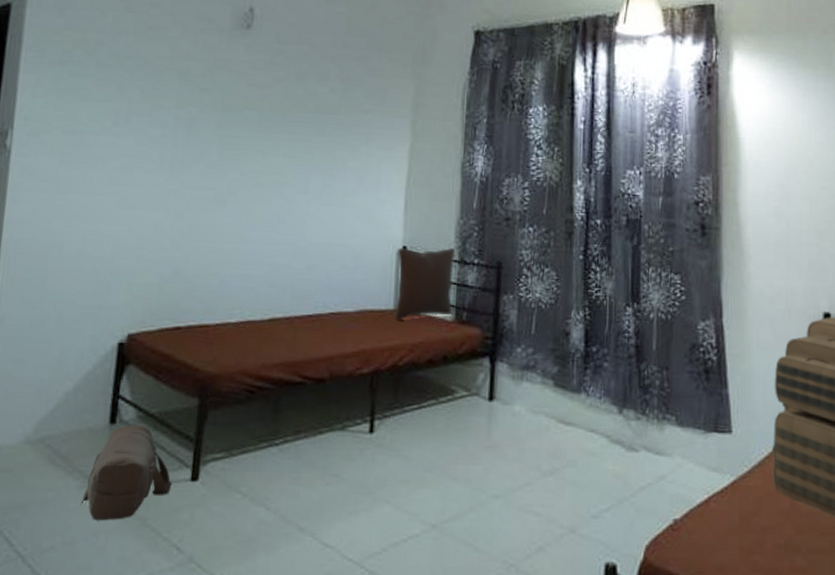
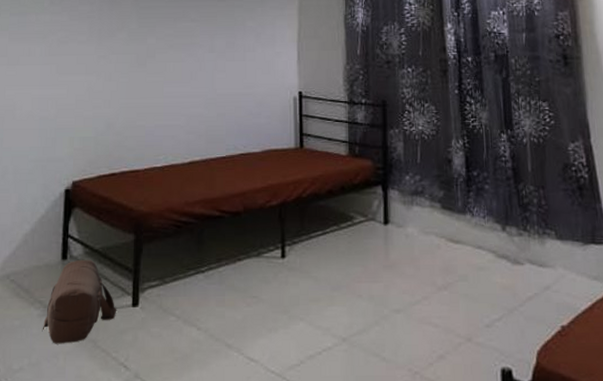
pillow: present [394,247,456,321] -> none [294,90,346,157]

